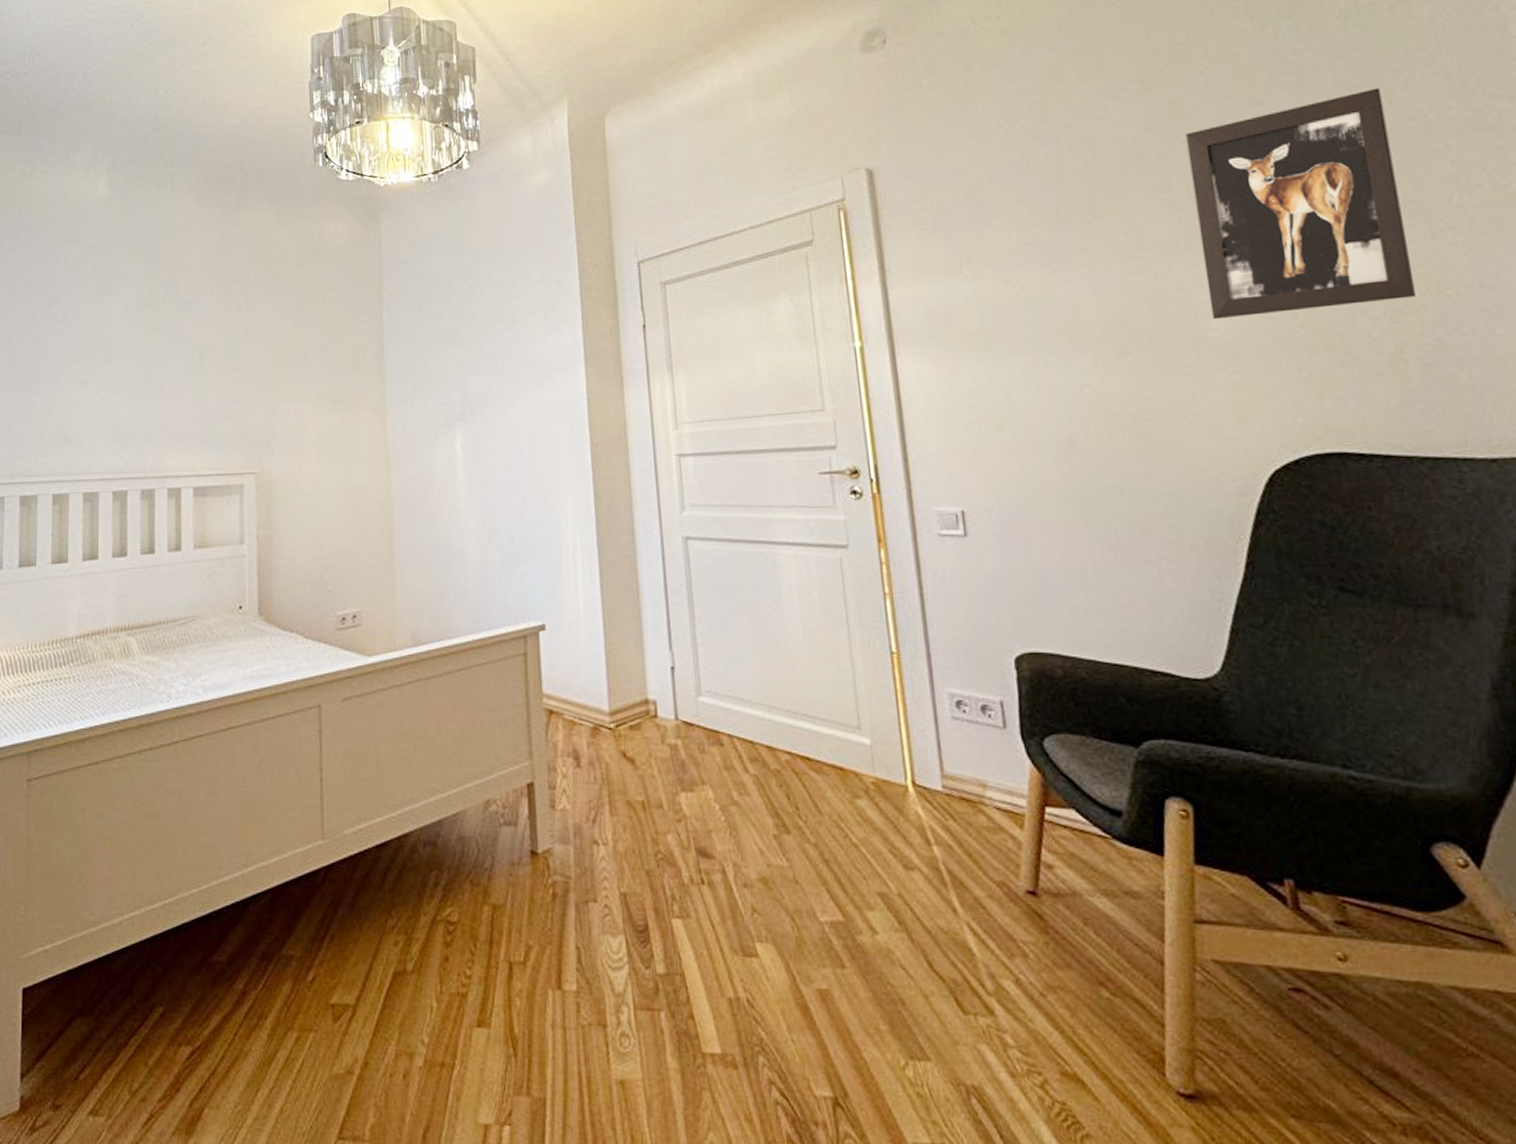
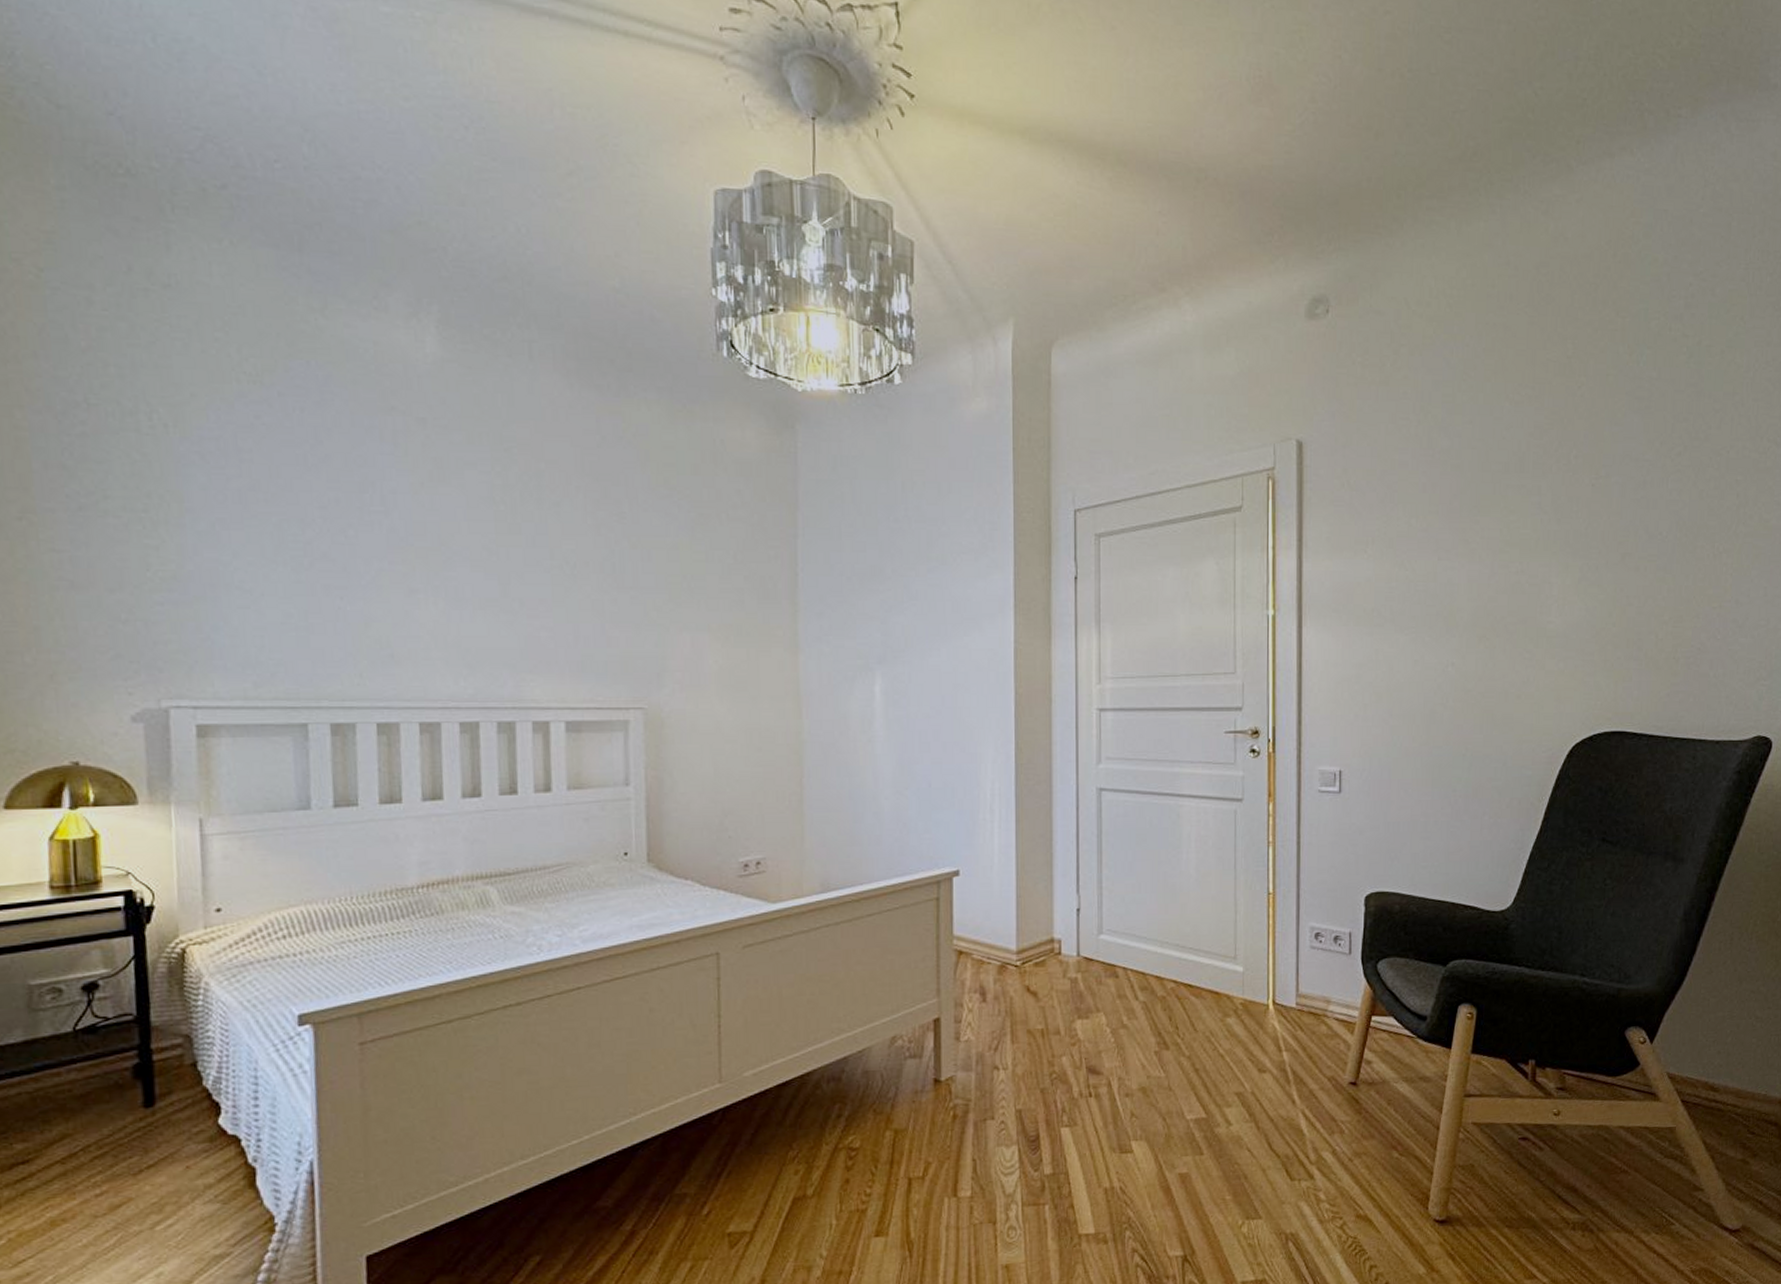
wall art: present [1185,87,1415,320] -> none [1552,422,1702,614]

